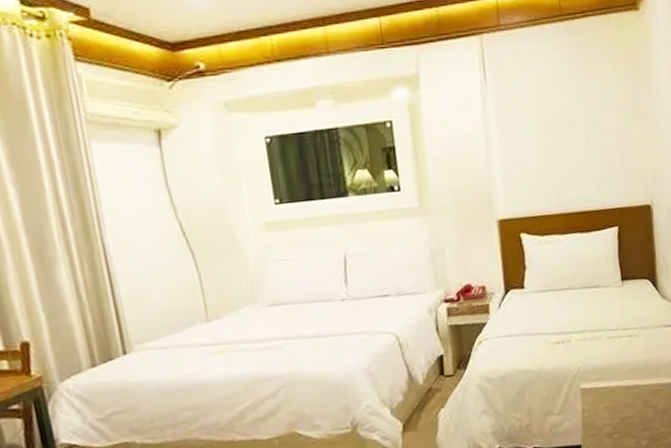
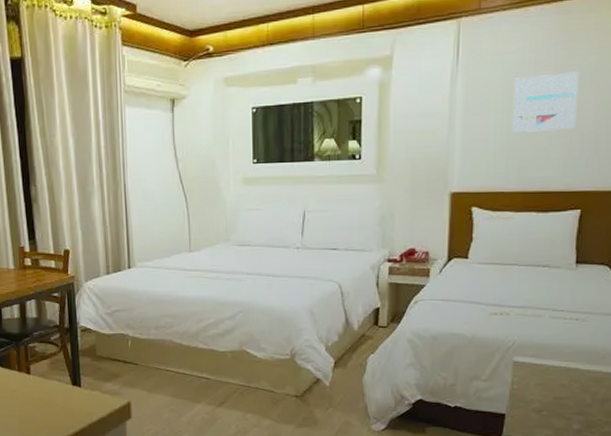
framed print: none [542,90,602,153] -> present [511,72,580,133]

